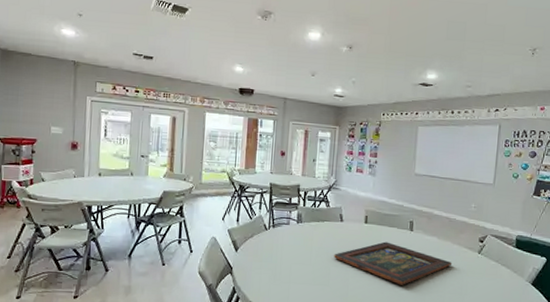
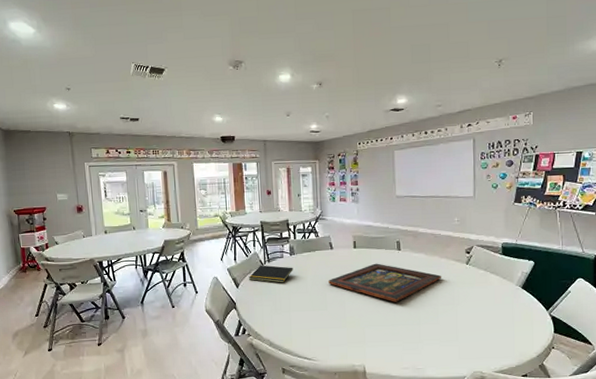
notepad: none [250,229,299,252] -> present [249,265,293,283]

